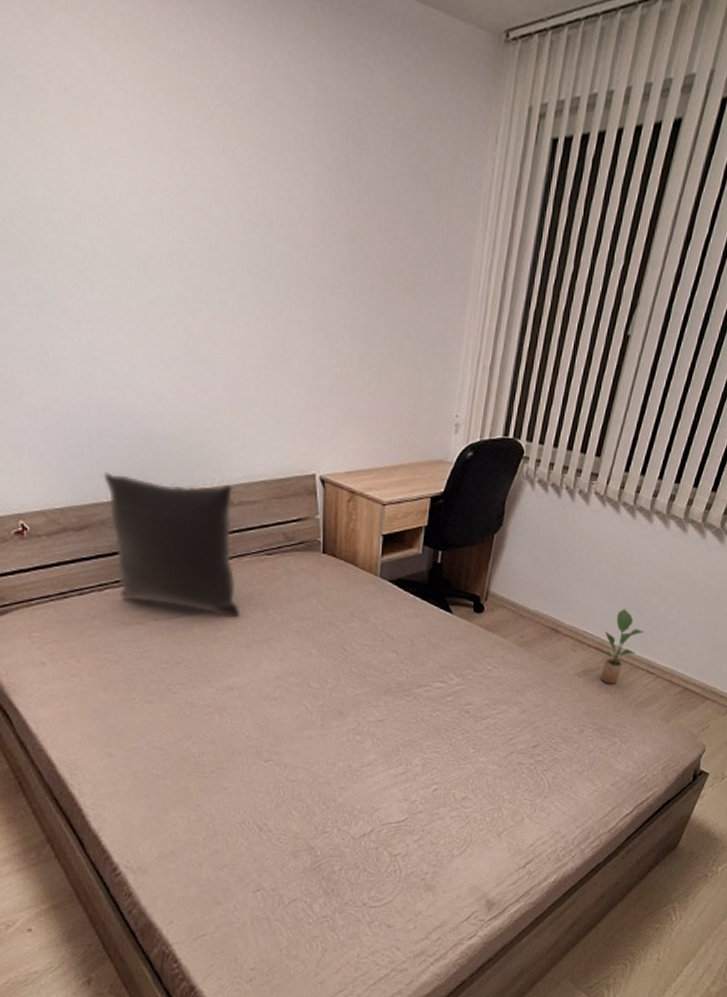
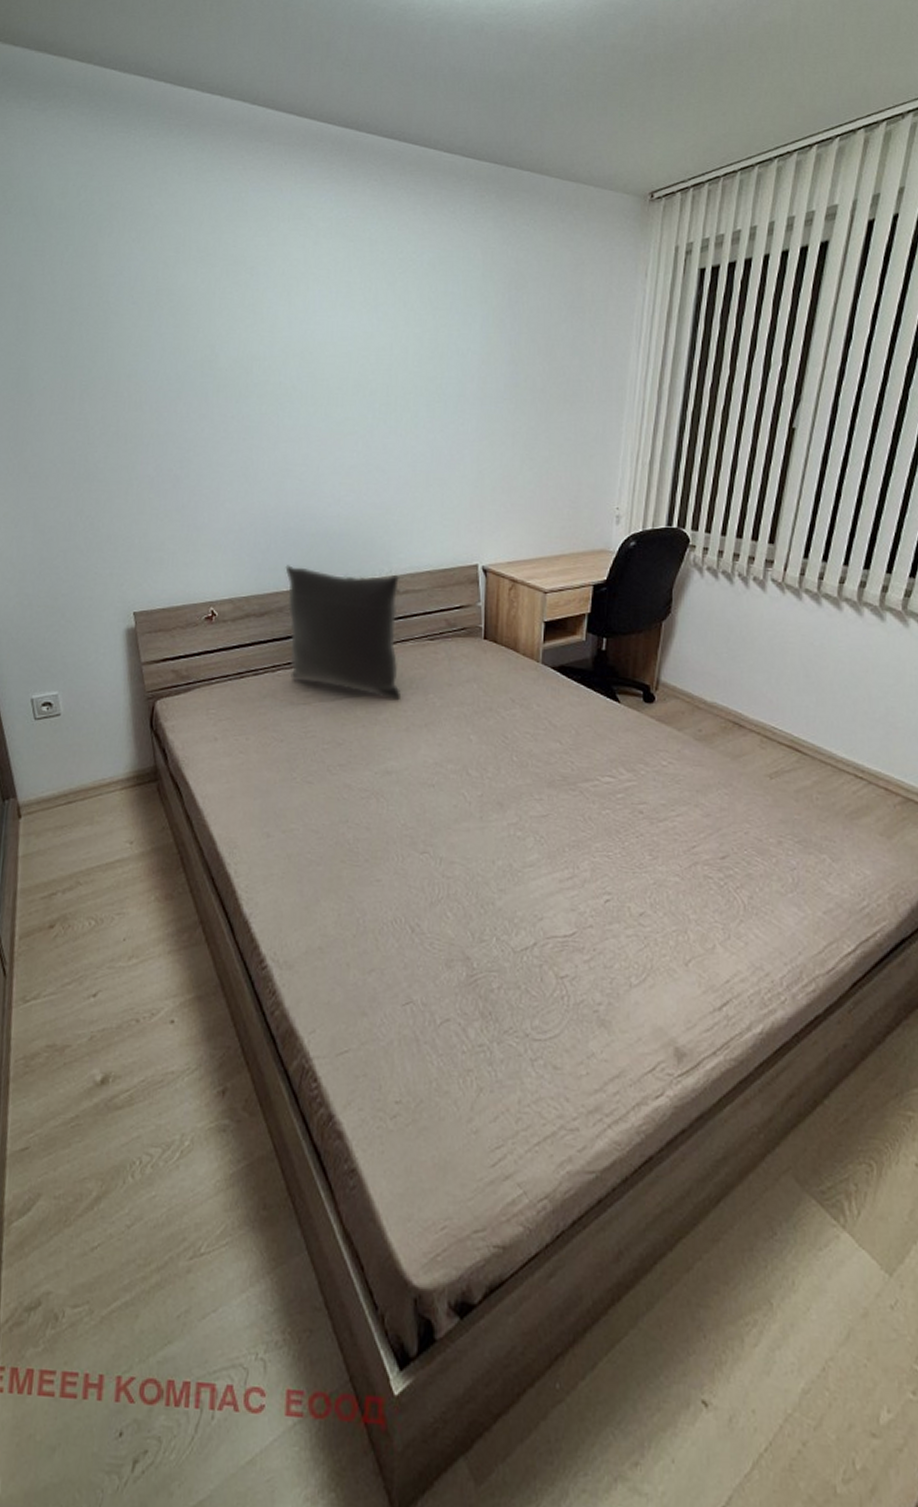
potted plant: present [600,609,645,684] -> none [796,703,846,789]

